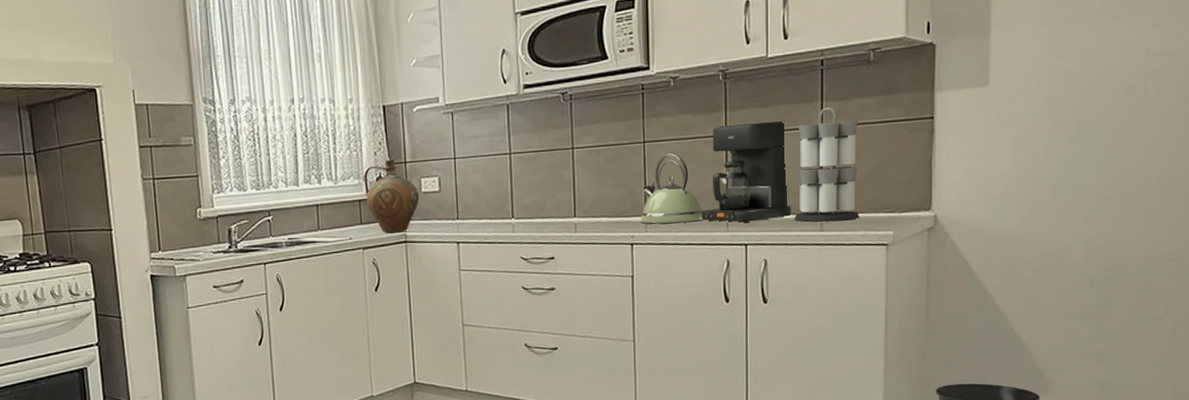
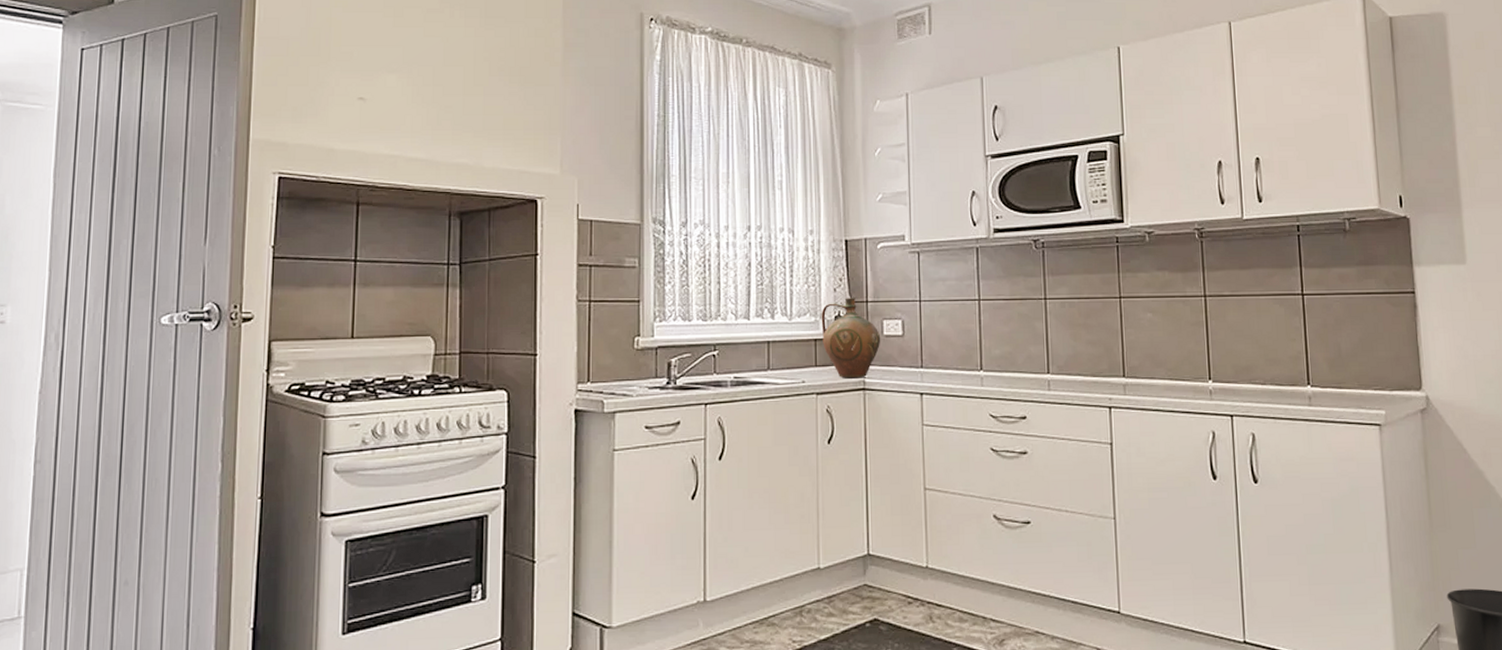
kettle: present [640,153,703,224] -> none [1118,312,1185,388]
coffee maker: present [701,121,792,222] -> none [1182,285,1278,391]
spice rack: present [794,107,860,222] -> none [1278,274,1349,396]

